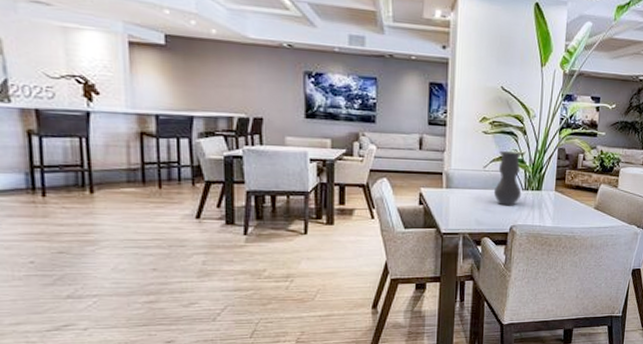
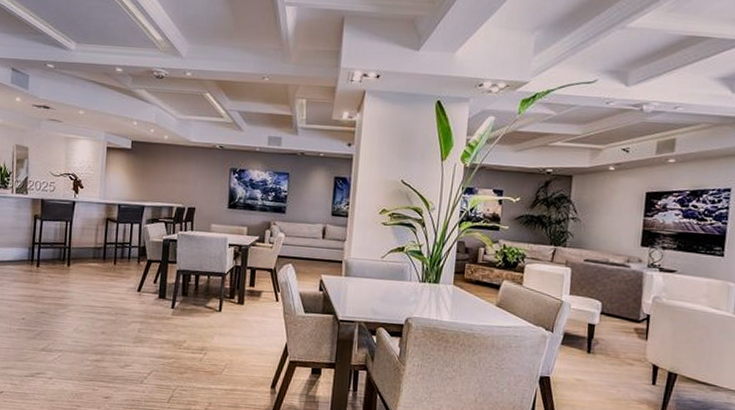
vase: present [493,151,523,206] -> none [390,242,421,298]

